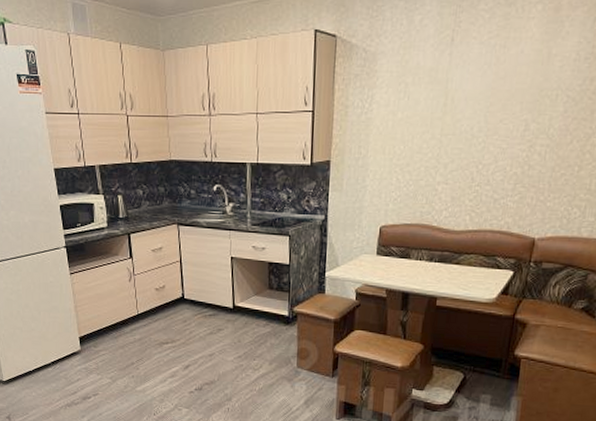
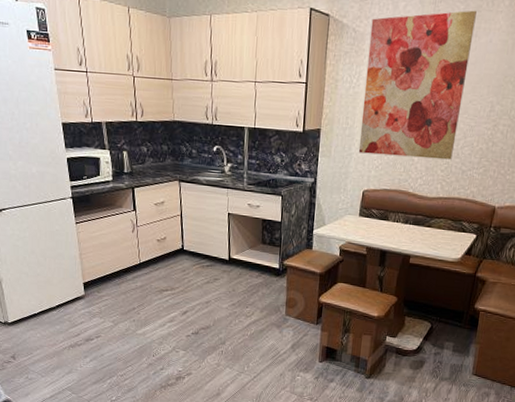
wall art: none [373,18,504,188] -> present [358,10,477,160]

